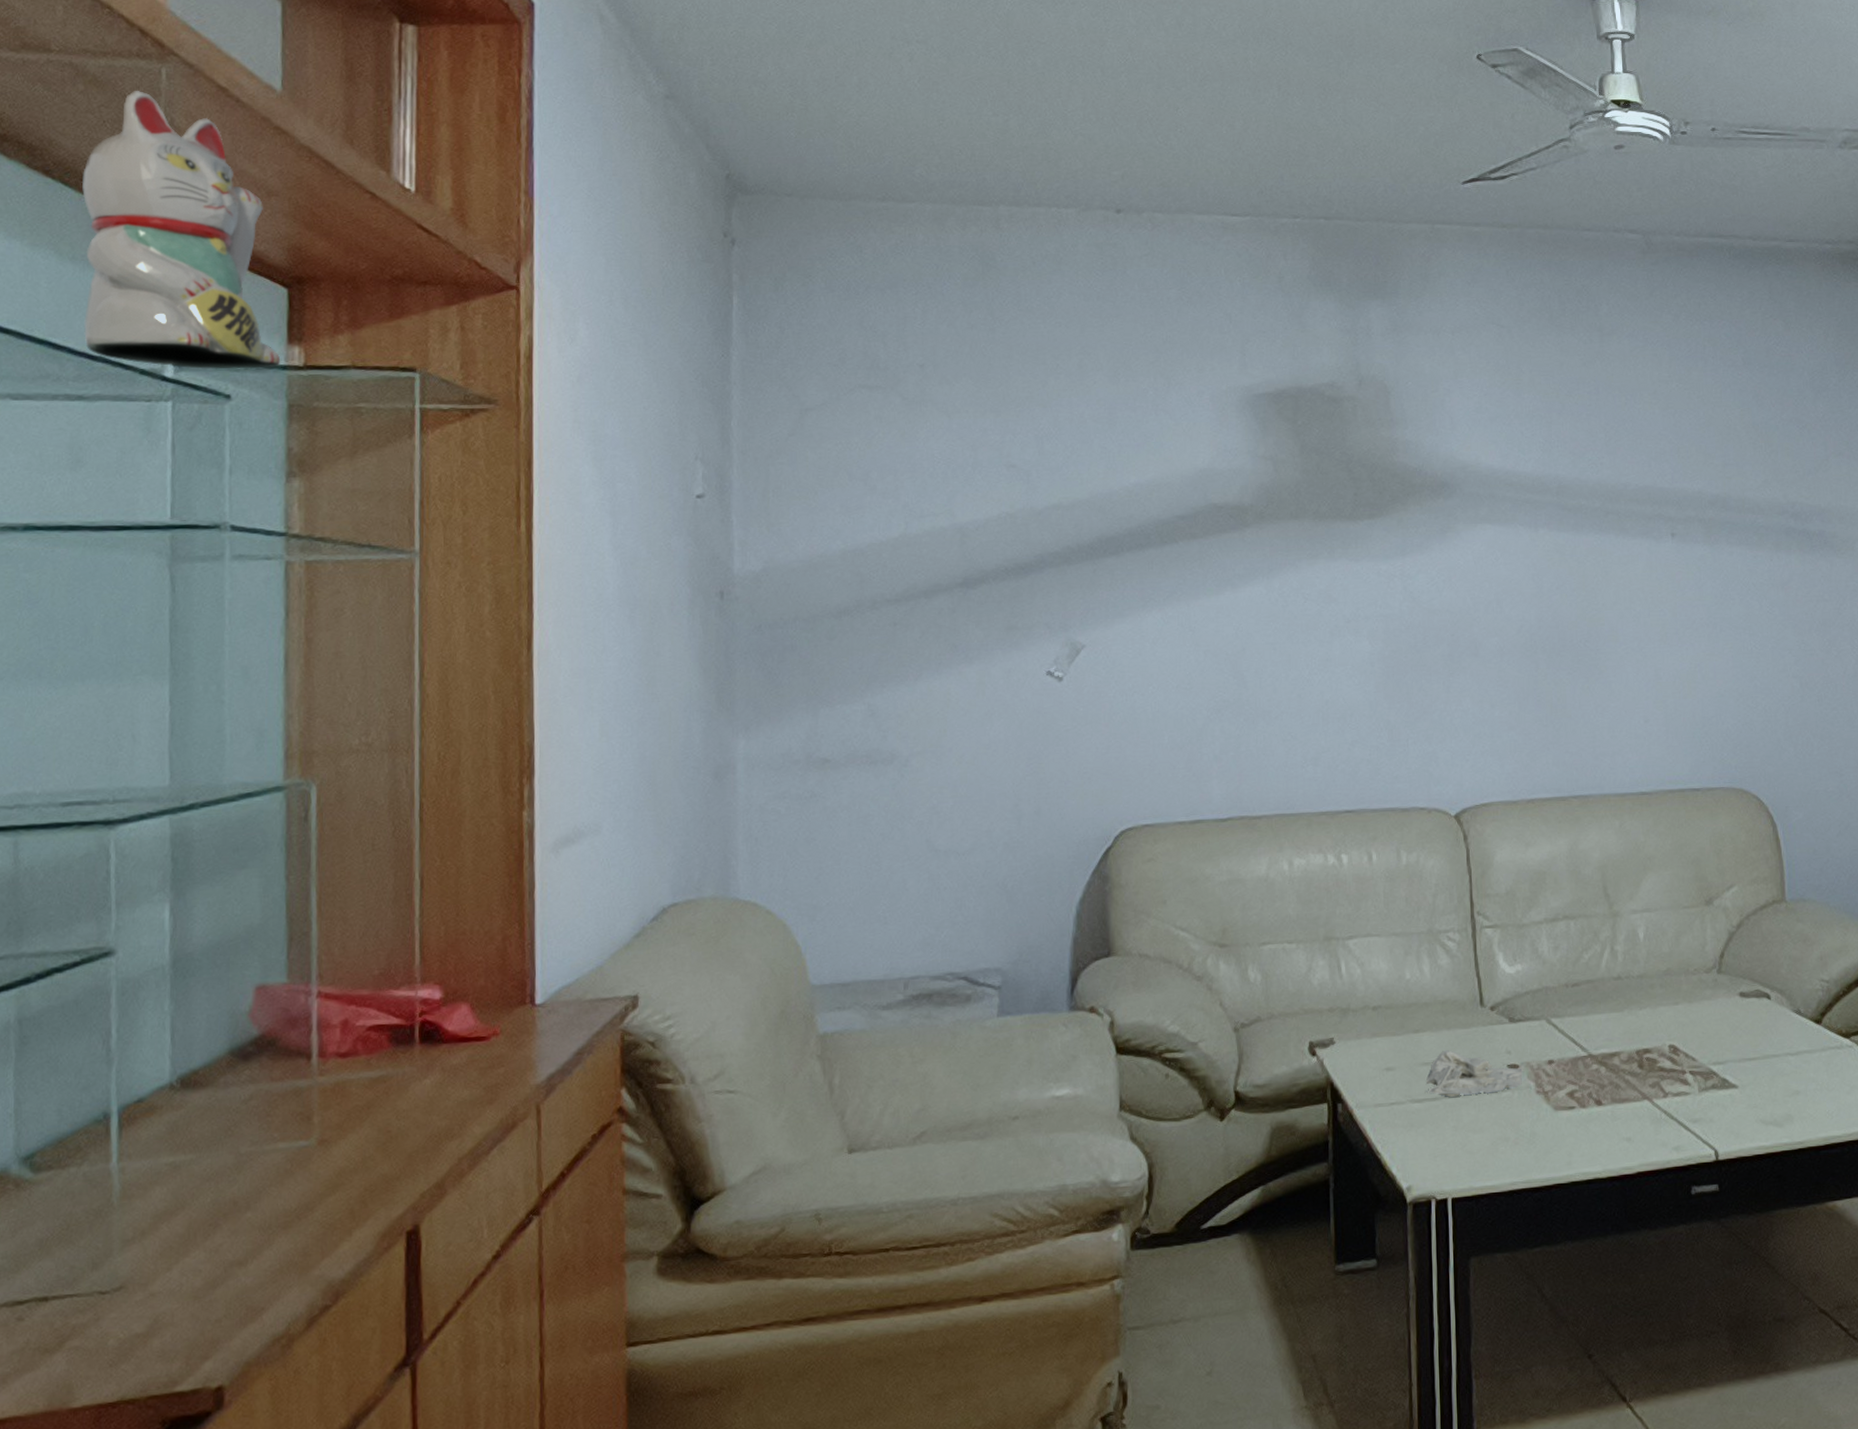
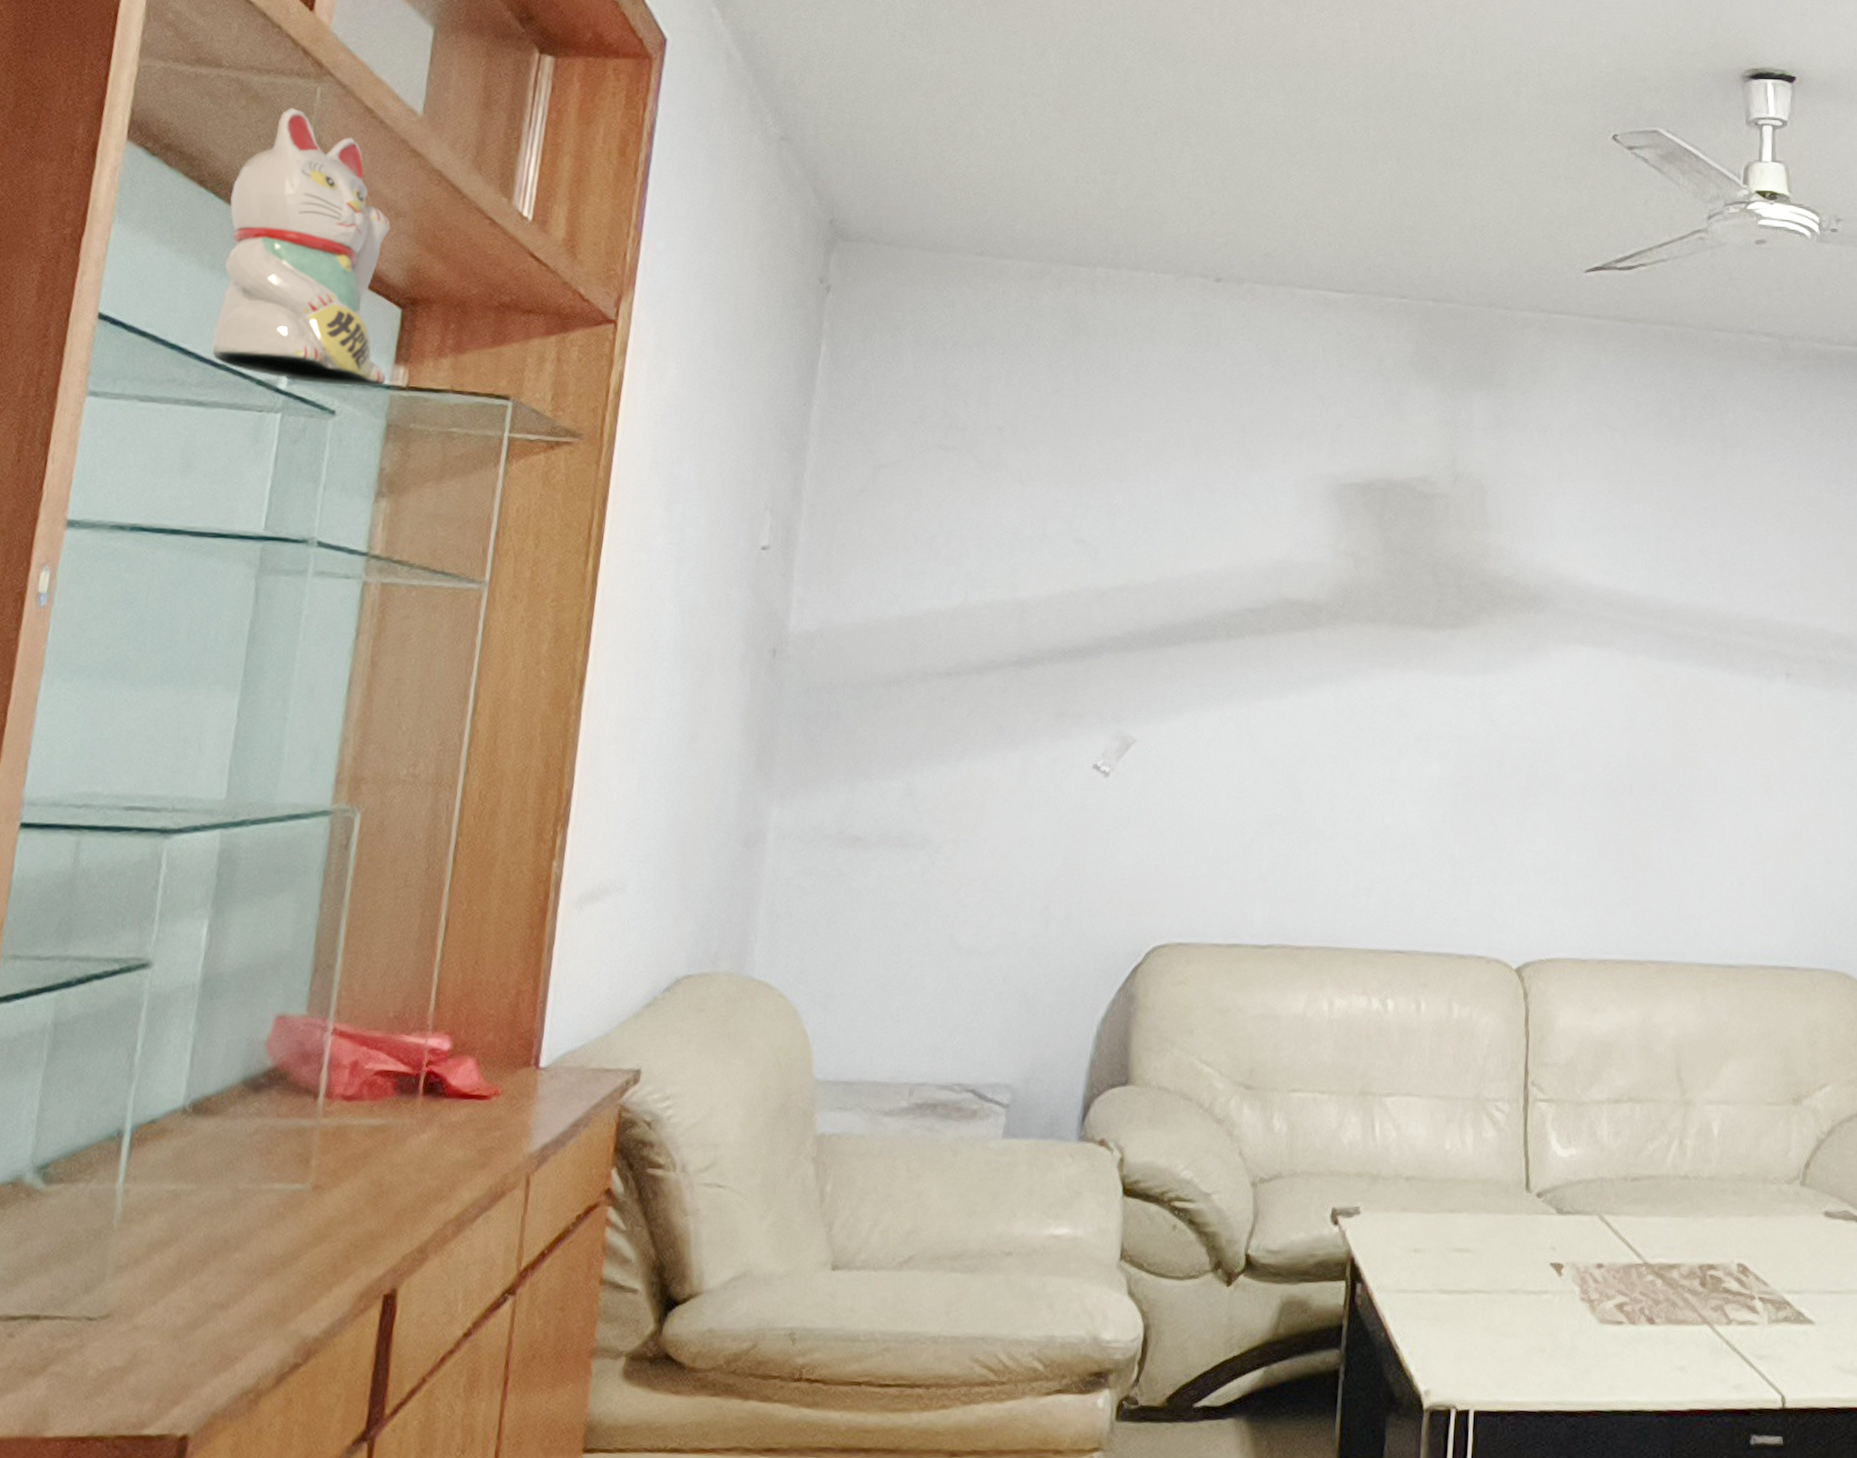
tissue: present [1426,1050,1523,1097] -> none [1456,1237,1567,1294]

